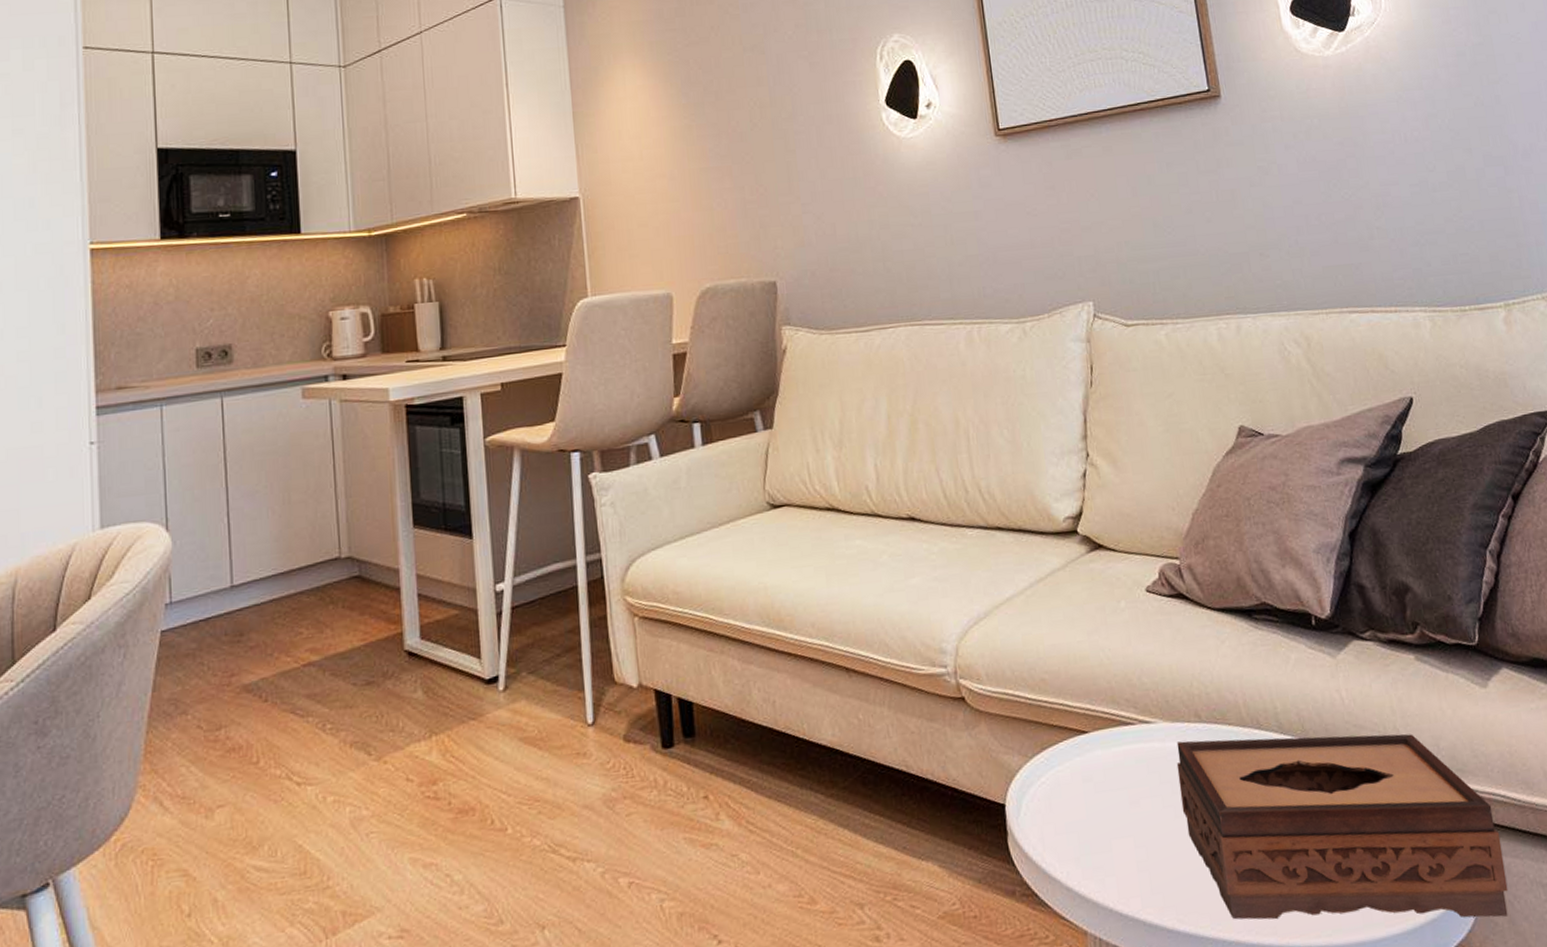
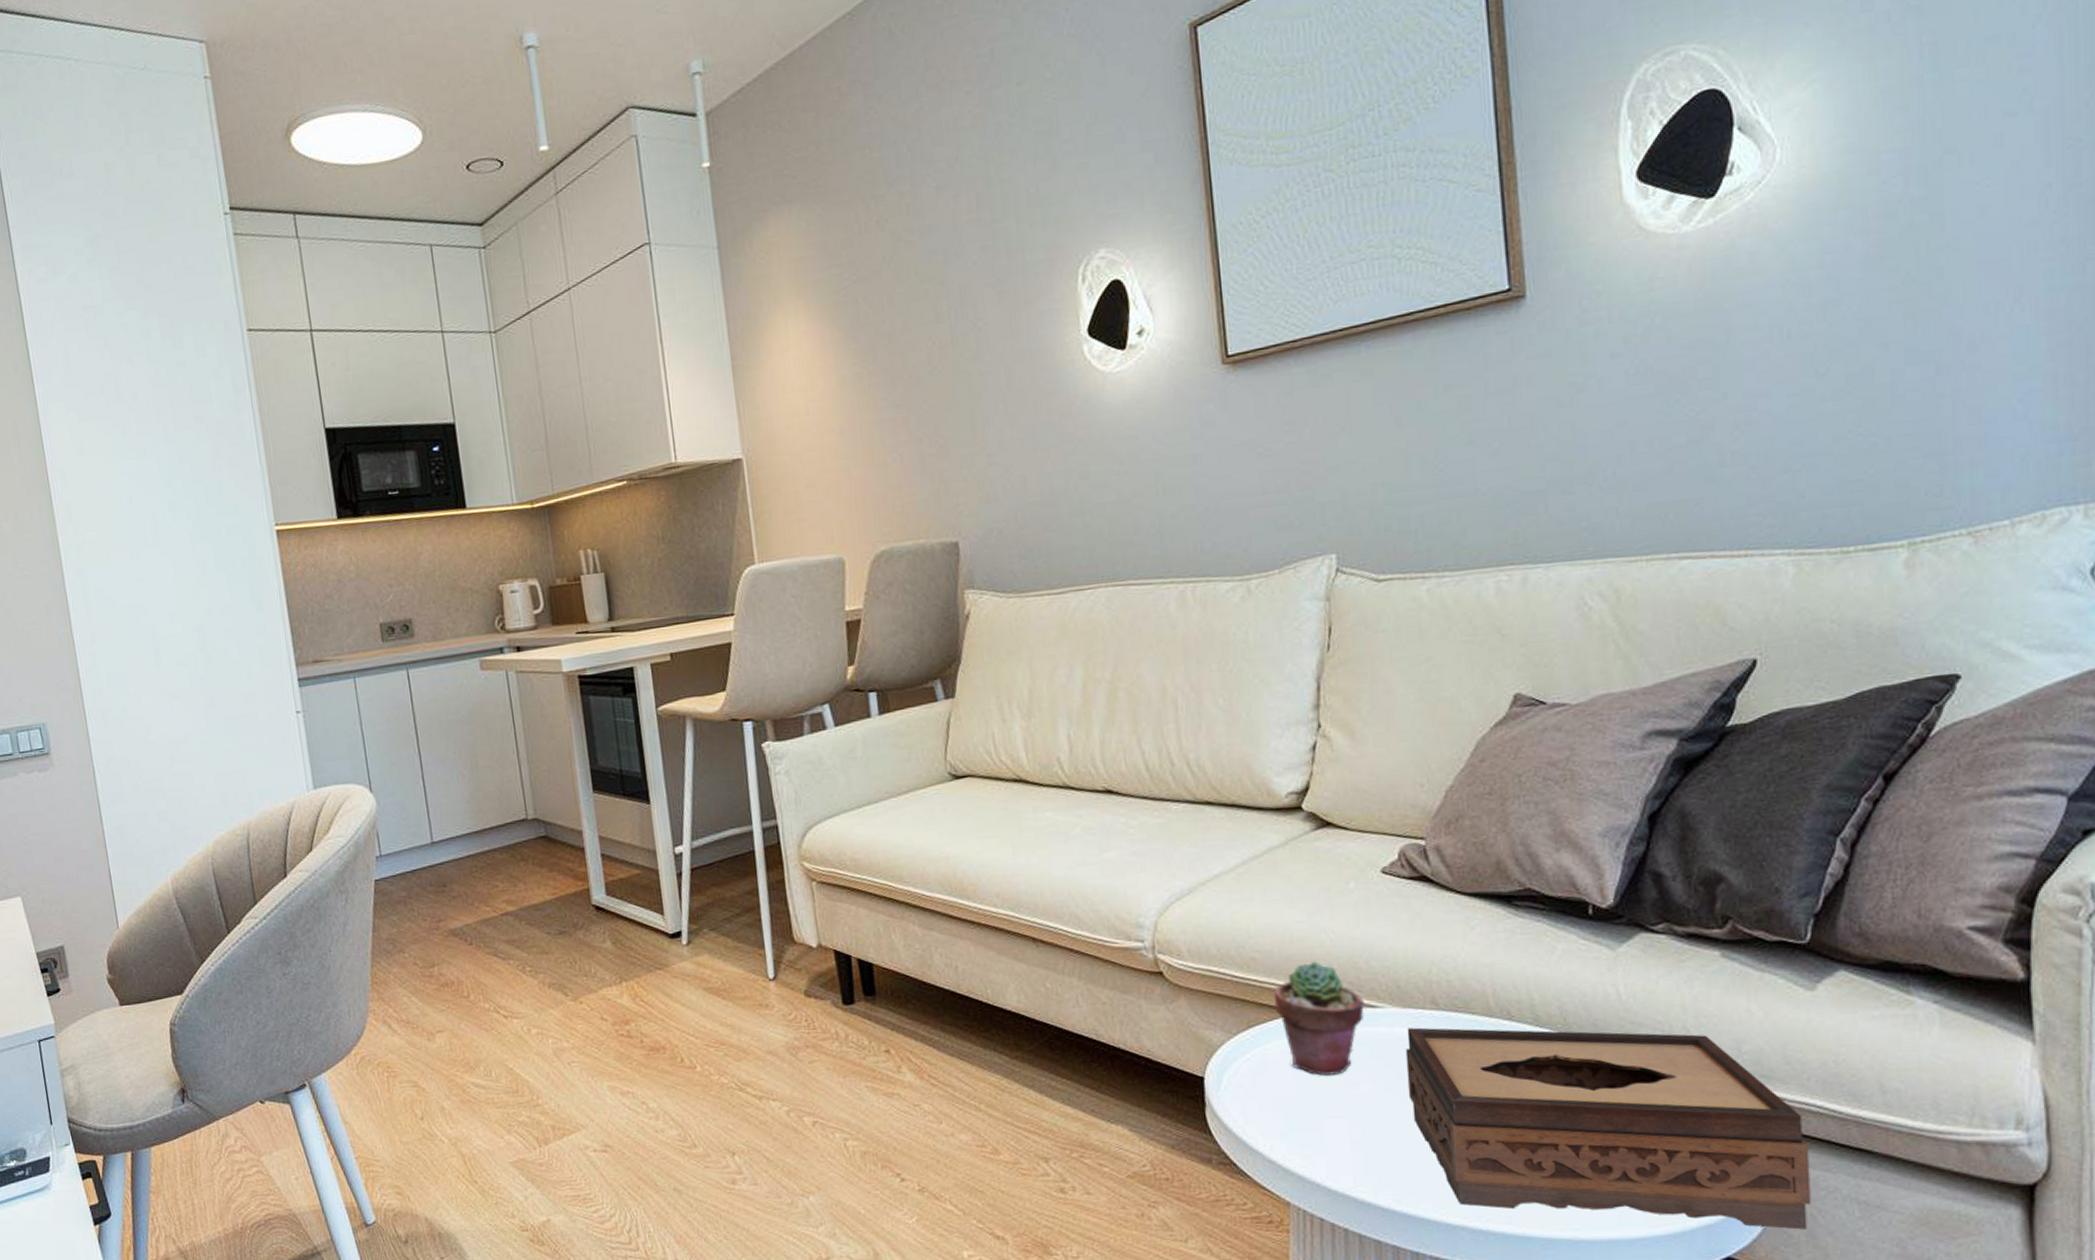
potted succulent: none [1062,680,1140,795] -> present [1273,961,1364,1076]

